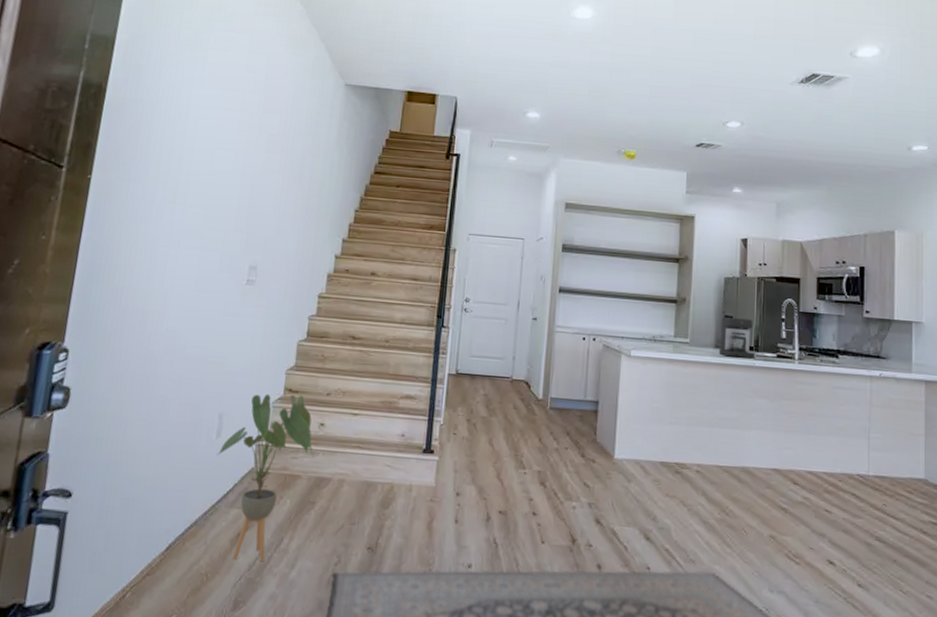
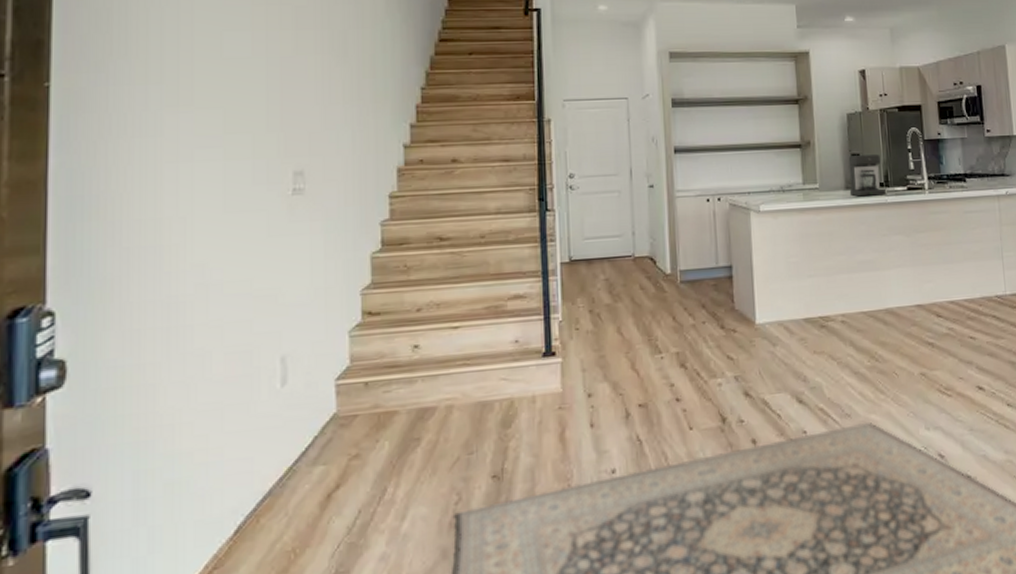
house plant: present [216,393,314,563] -> none [284,316,411,526]

